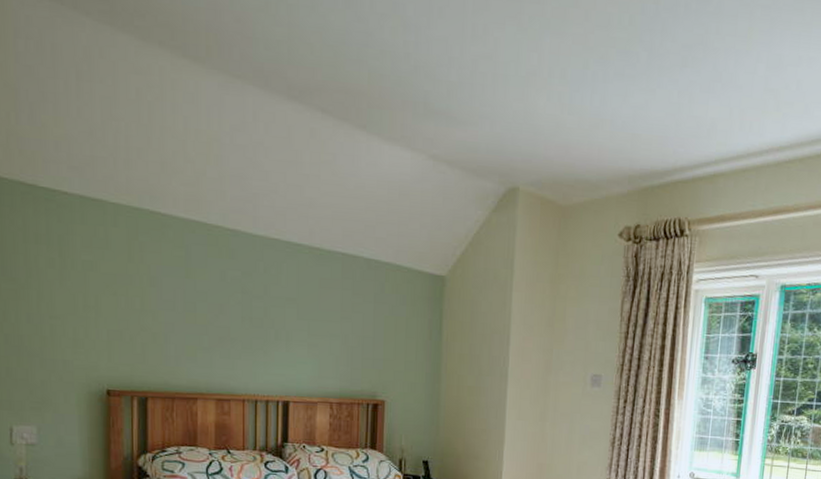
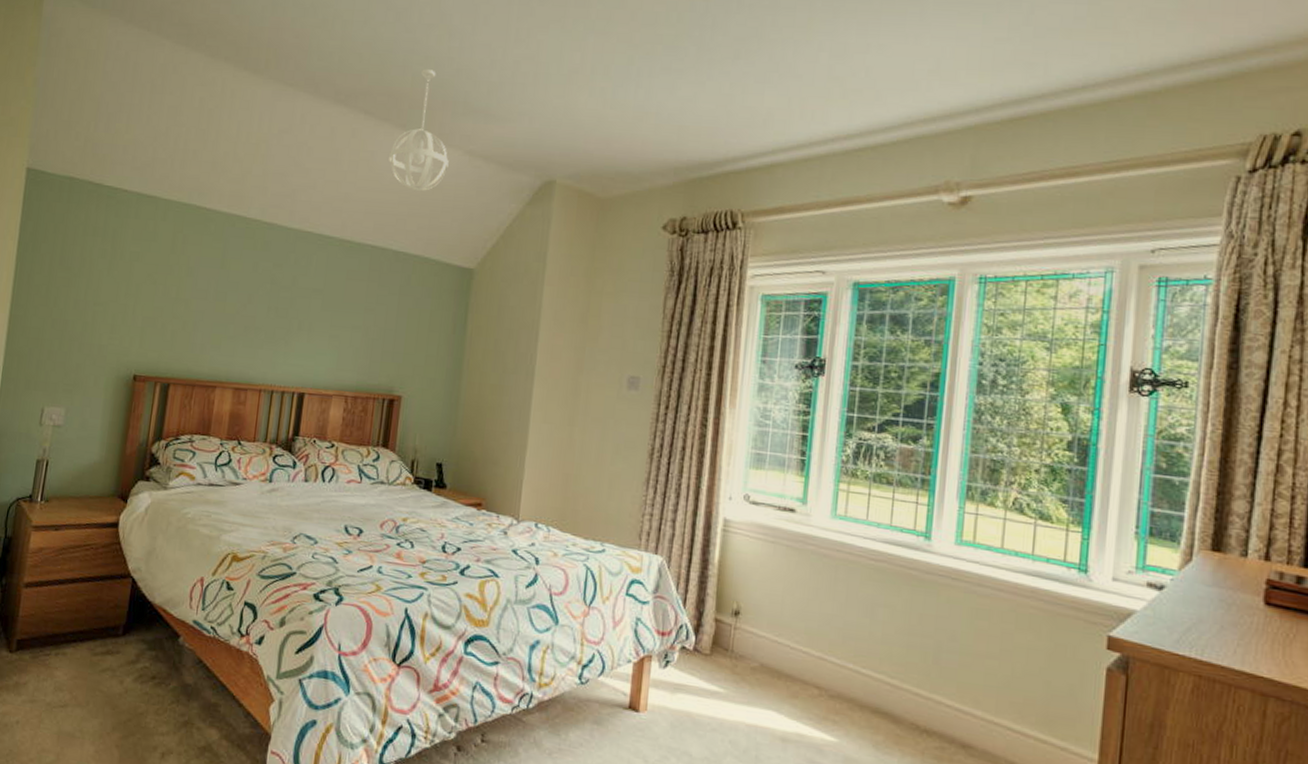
pendant light: none [352,65,413,197] -> present [389,69,449,191]

